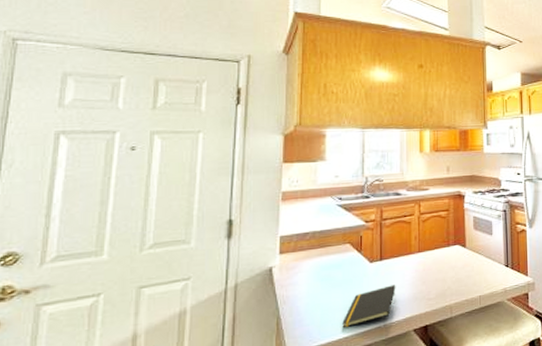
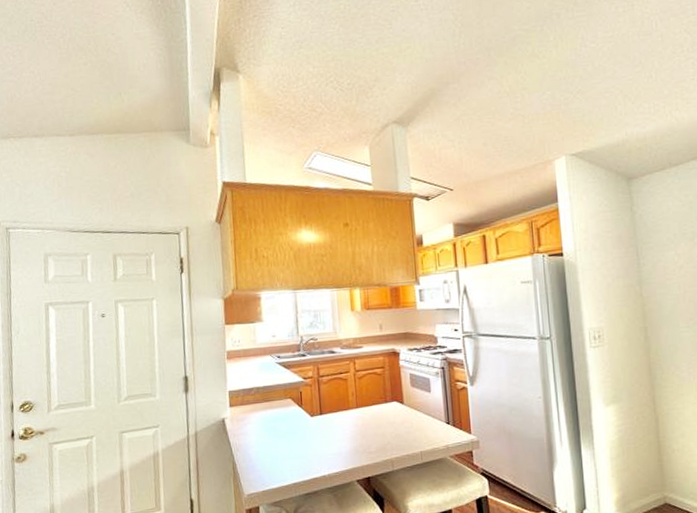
notepad: present [342,284,396,329] -> none [290,437,337,476]

